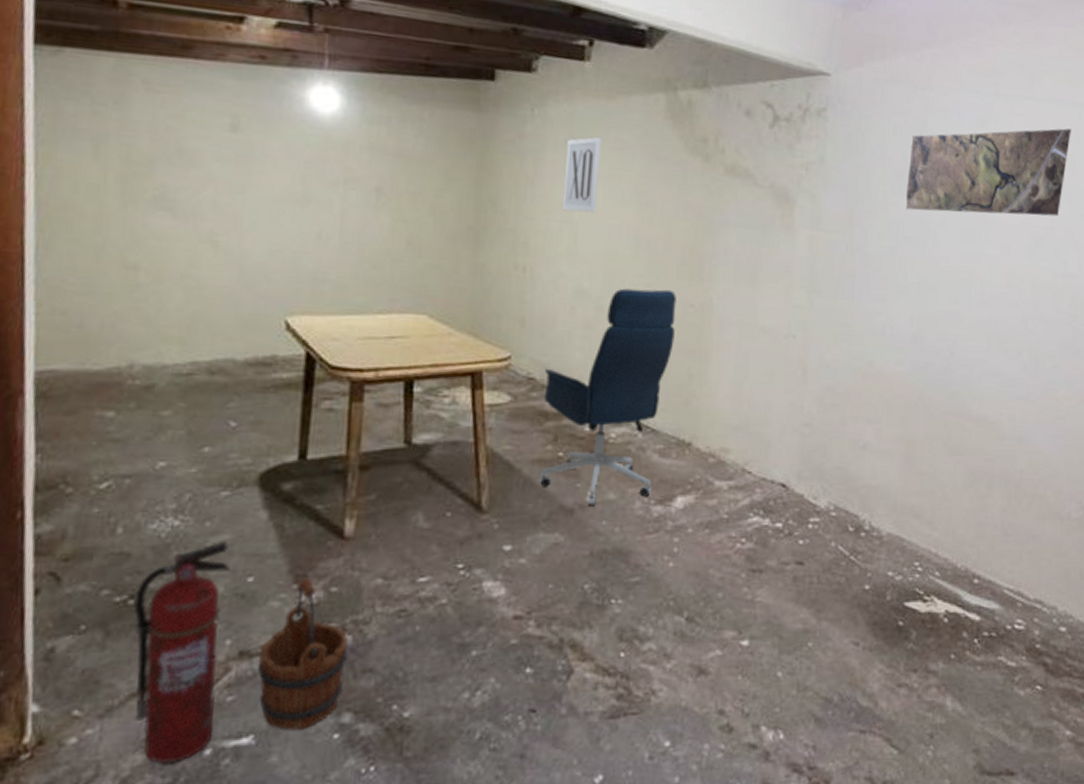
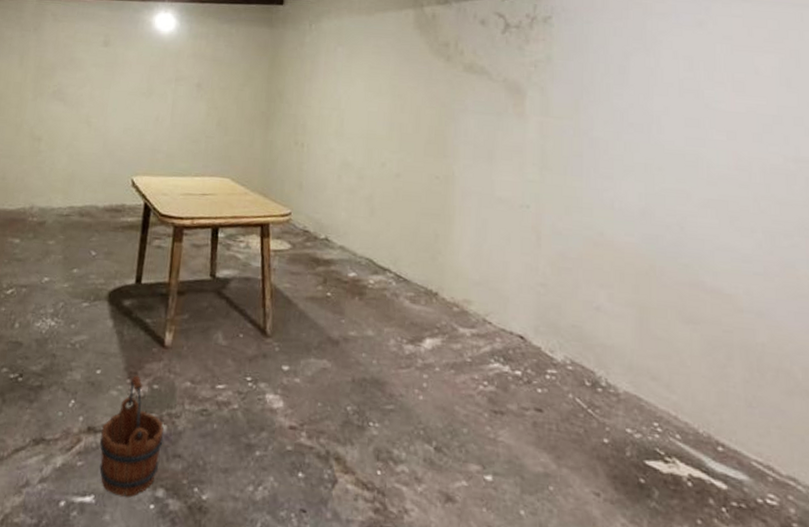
fire extinguisher: present [133,542,231,765] -> none [17,341,86,509]
office chair: present [538,288,677,507] -> none [311,162,424,341]
wall art: present [562,136,603,213] -> none [332,43,364,103]
map: present [905,128,1071,217] -> none [628,27,794,106]

